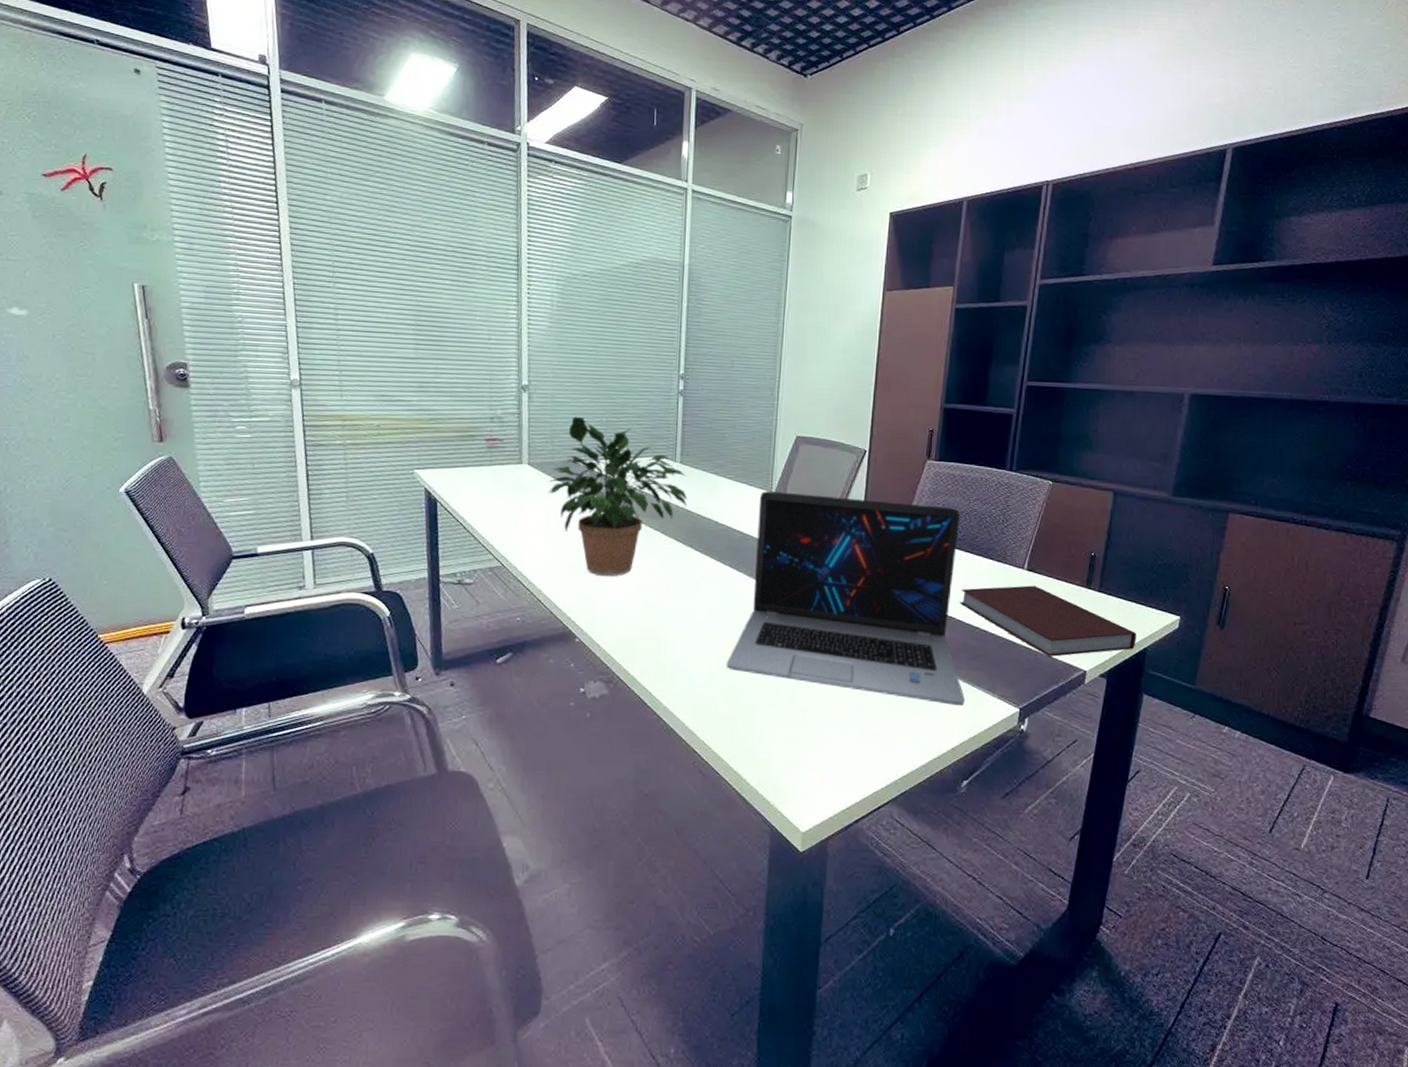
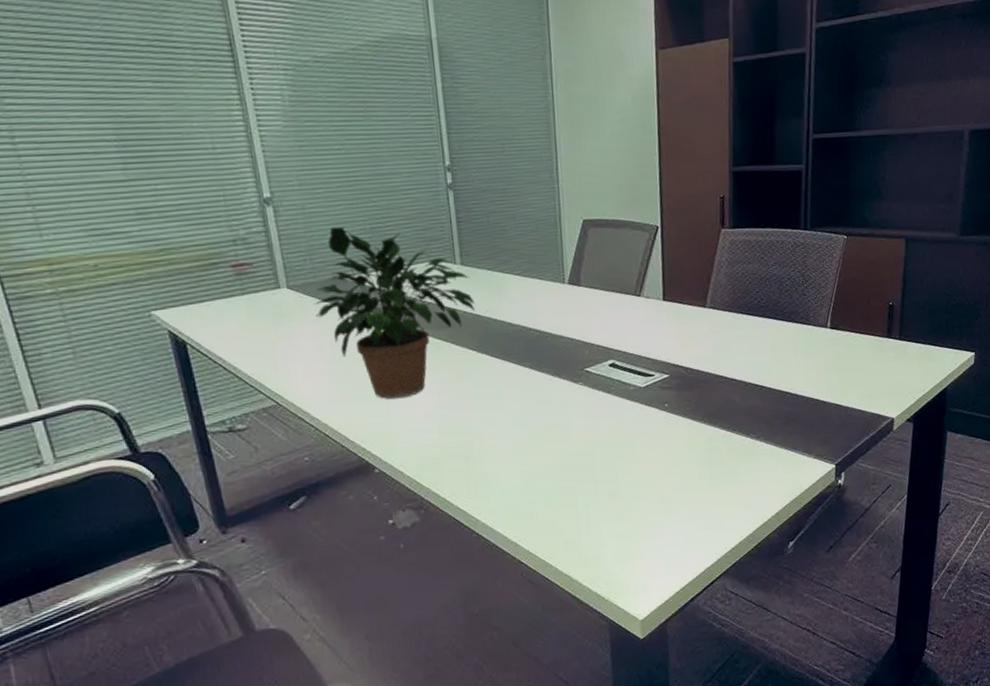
laptop: present [726,491,965,705] -> none [541,275,783,475]
notebook: present [960,585,1136,657] -> none [769,342,937,410]

